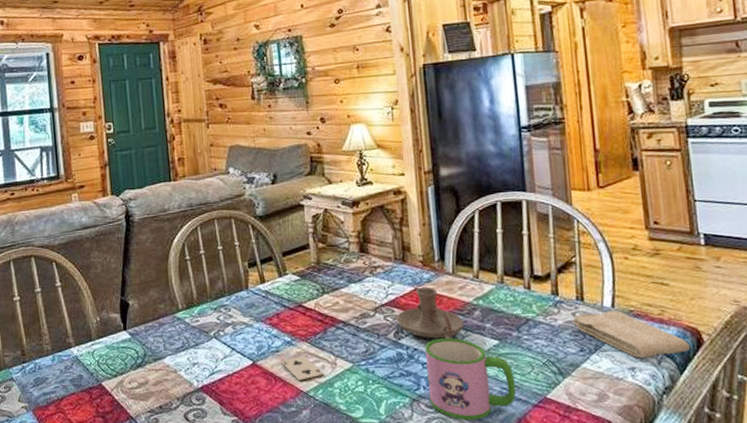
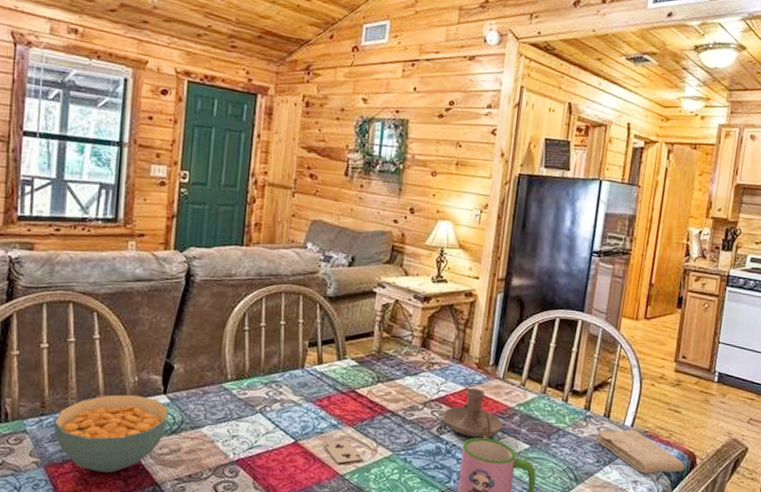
cereal bowl: none [34,334,132,411] -> present [53,394,170,473]

